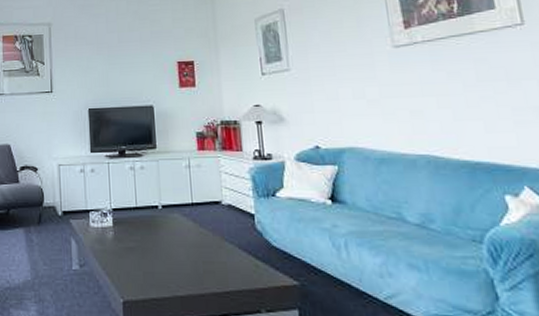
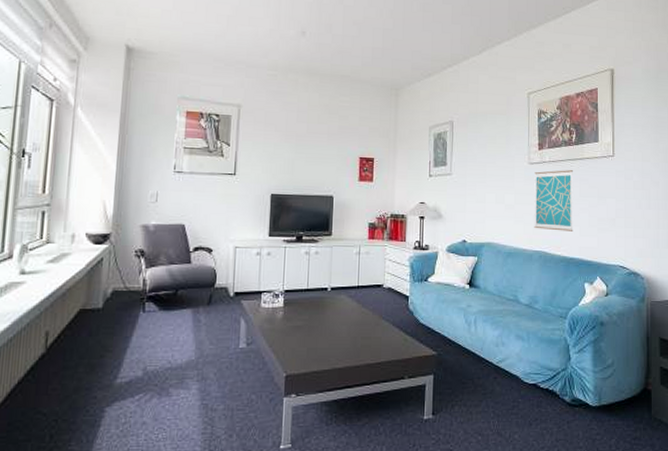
wall art: none [403,49,475,128] -> present [534,170,574,231]

